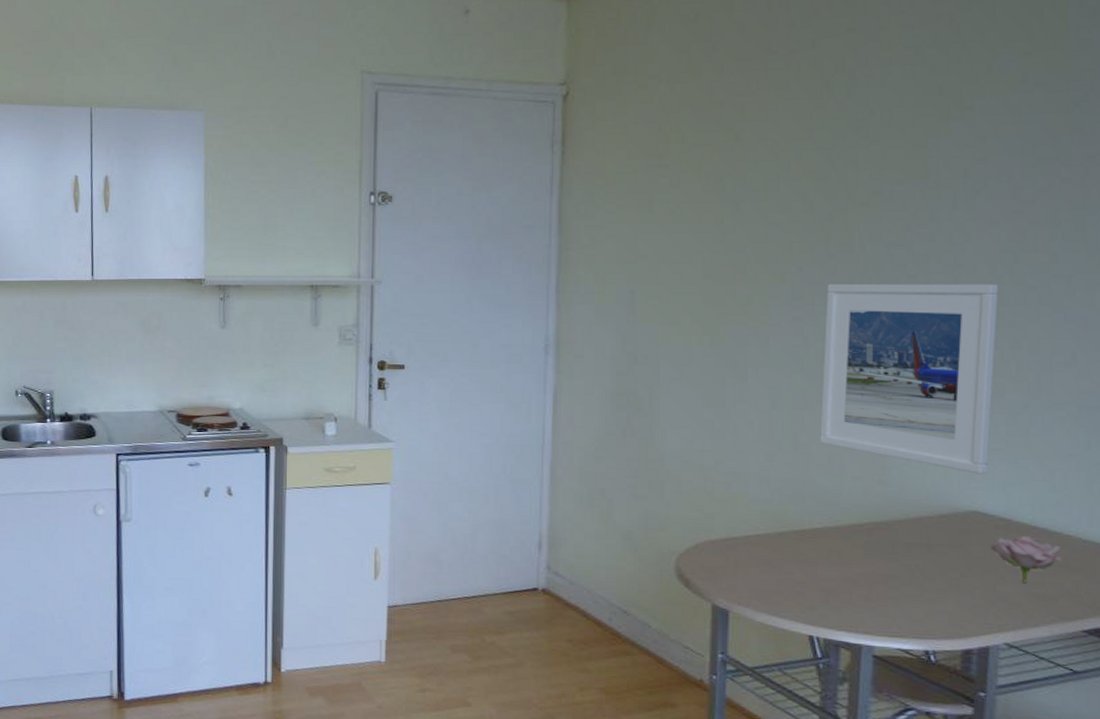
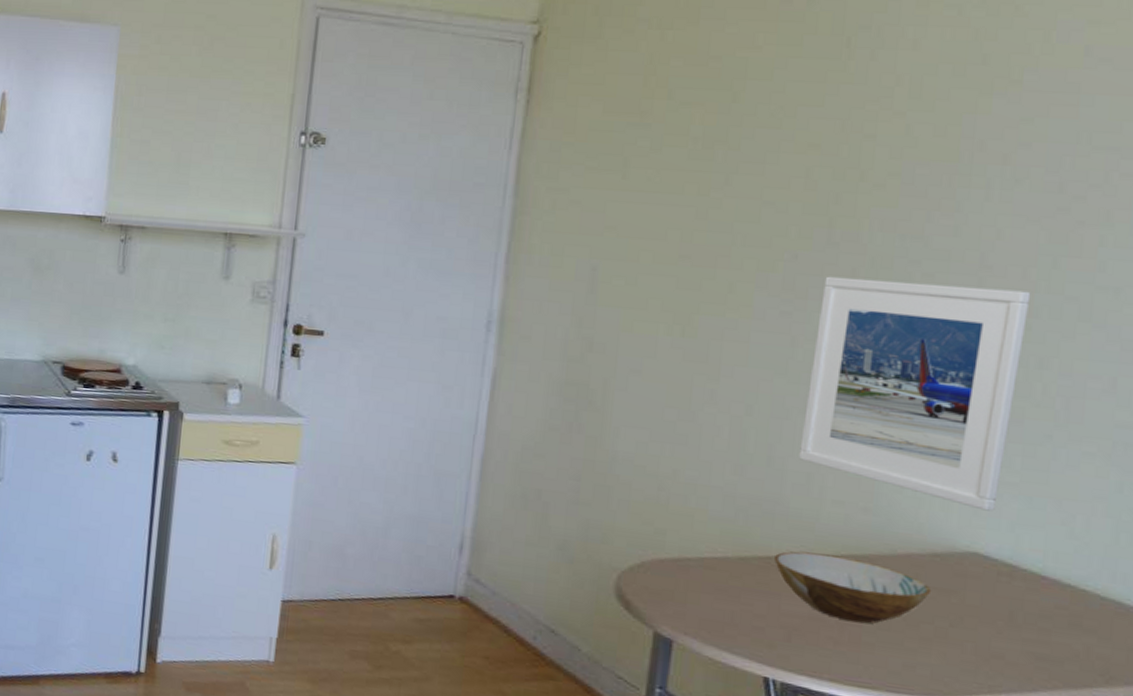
bowl: none [808,523,942,581] -> present [775,551,932,624]
flower: present [991,535,1064,584] -> none [989,585,1076,641]

